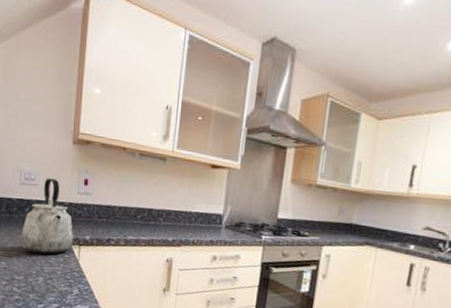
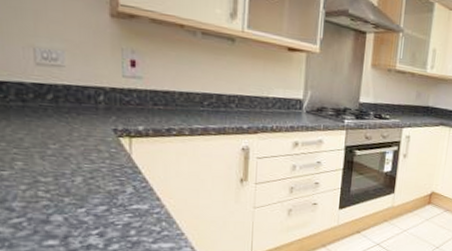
kettle: present [20,178,74,255] -> none [43,57,122,150]

